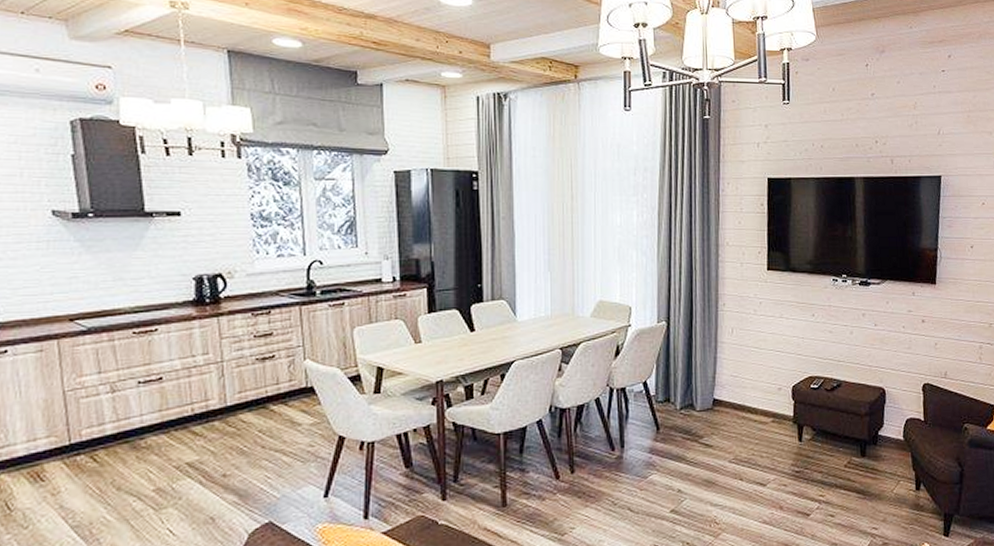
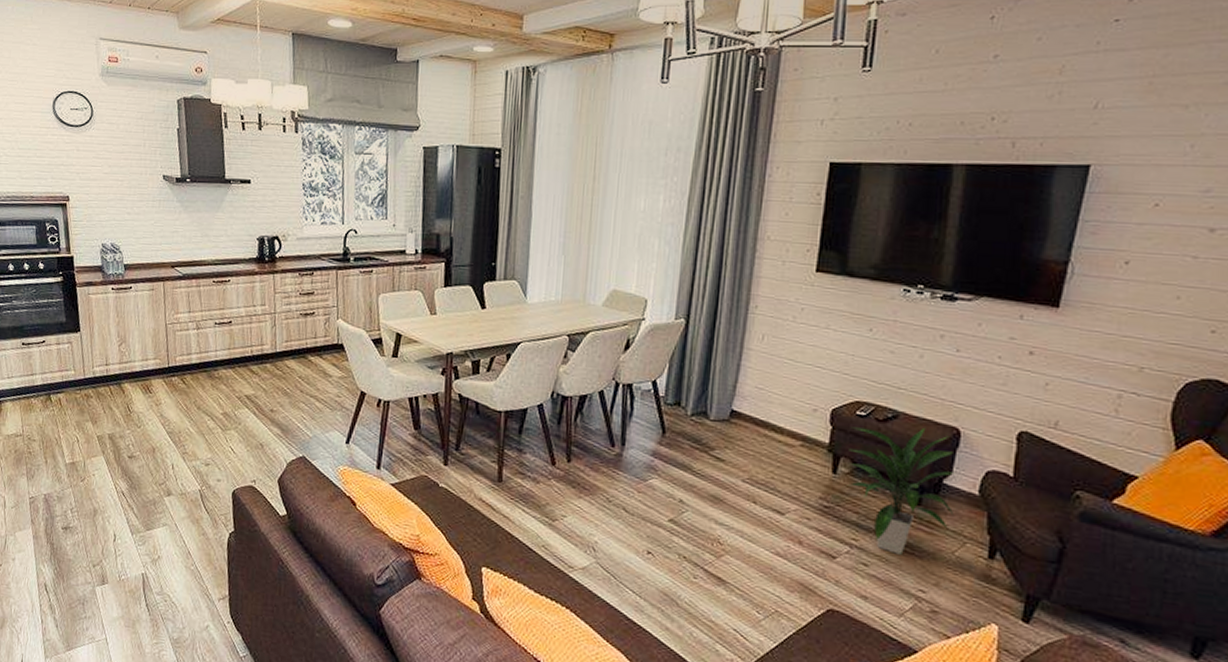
indoor plant: none [808,391,890,501] -> present [846,427,955,555]

